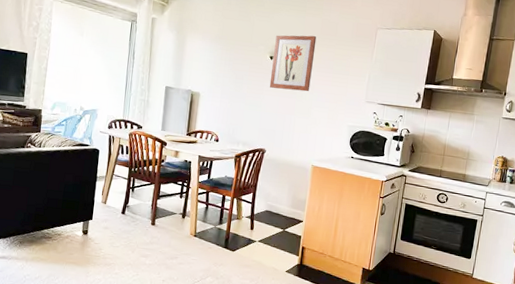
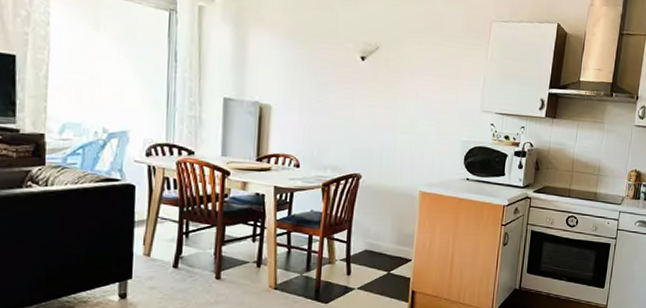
wall art: present [269,35,317,92] -> none [362,29,419,101]

